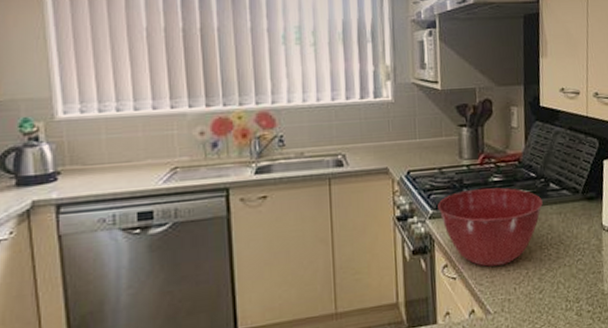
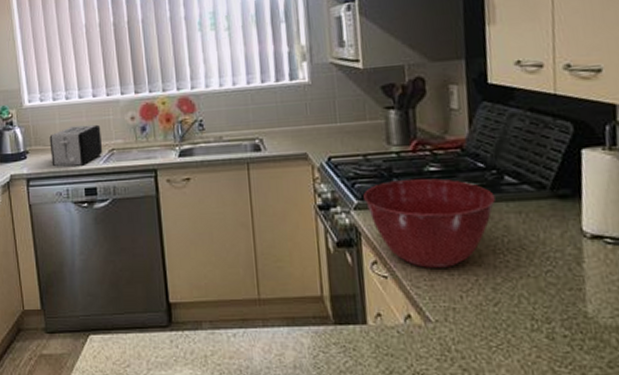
toaster: none [91,140,163,190] -> present [49,124,103,167]

